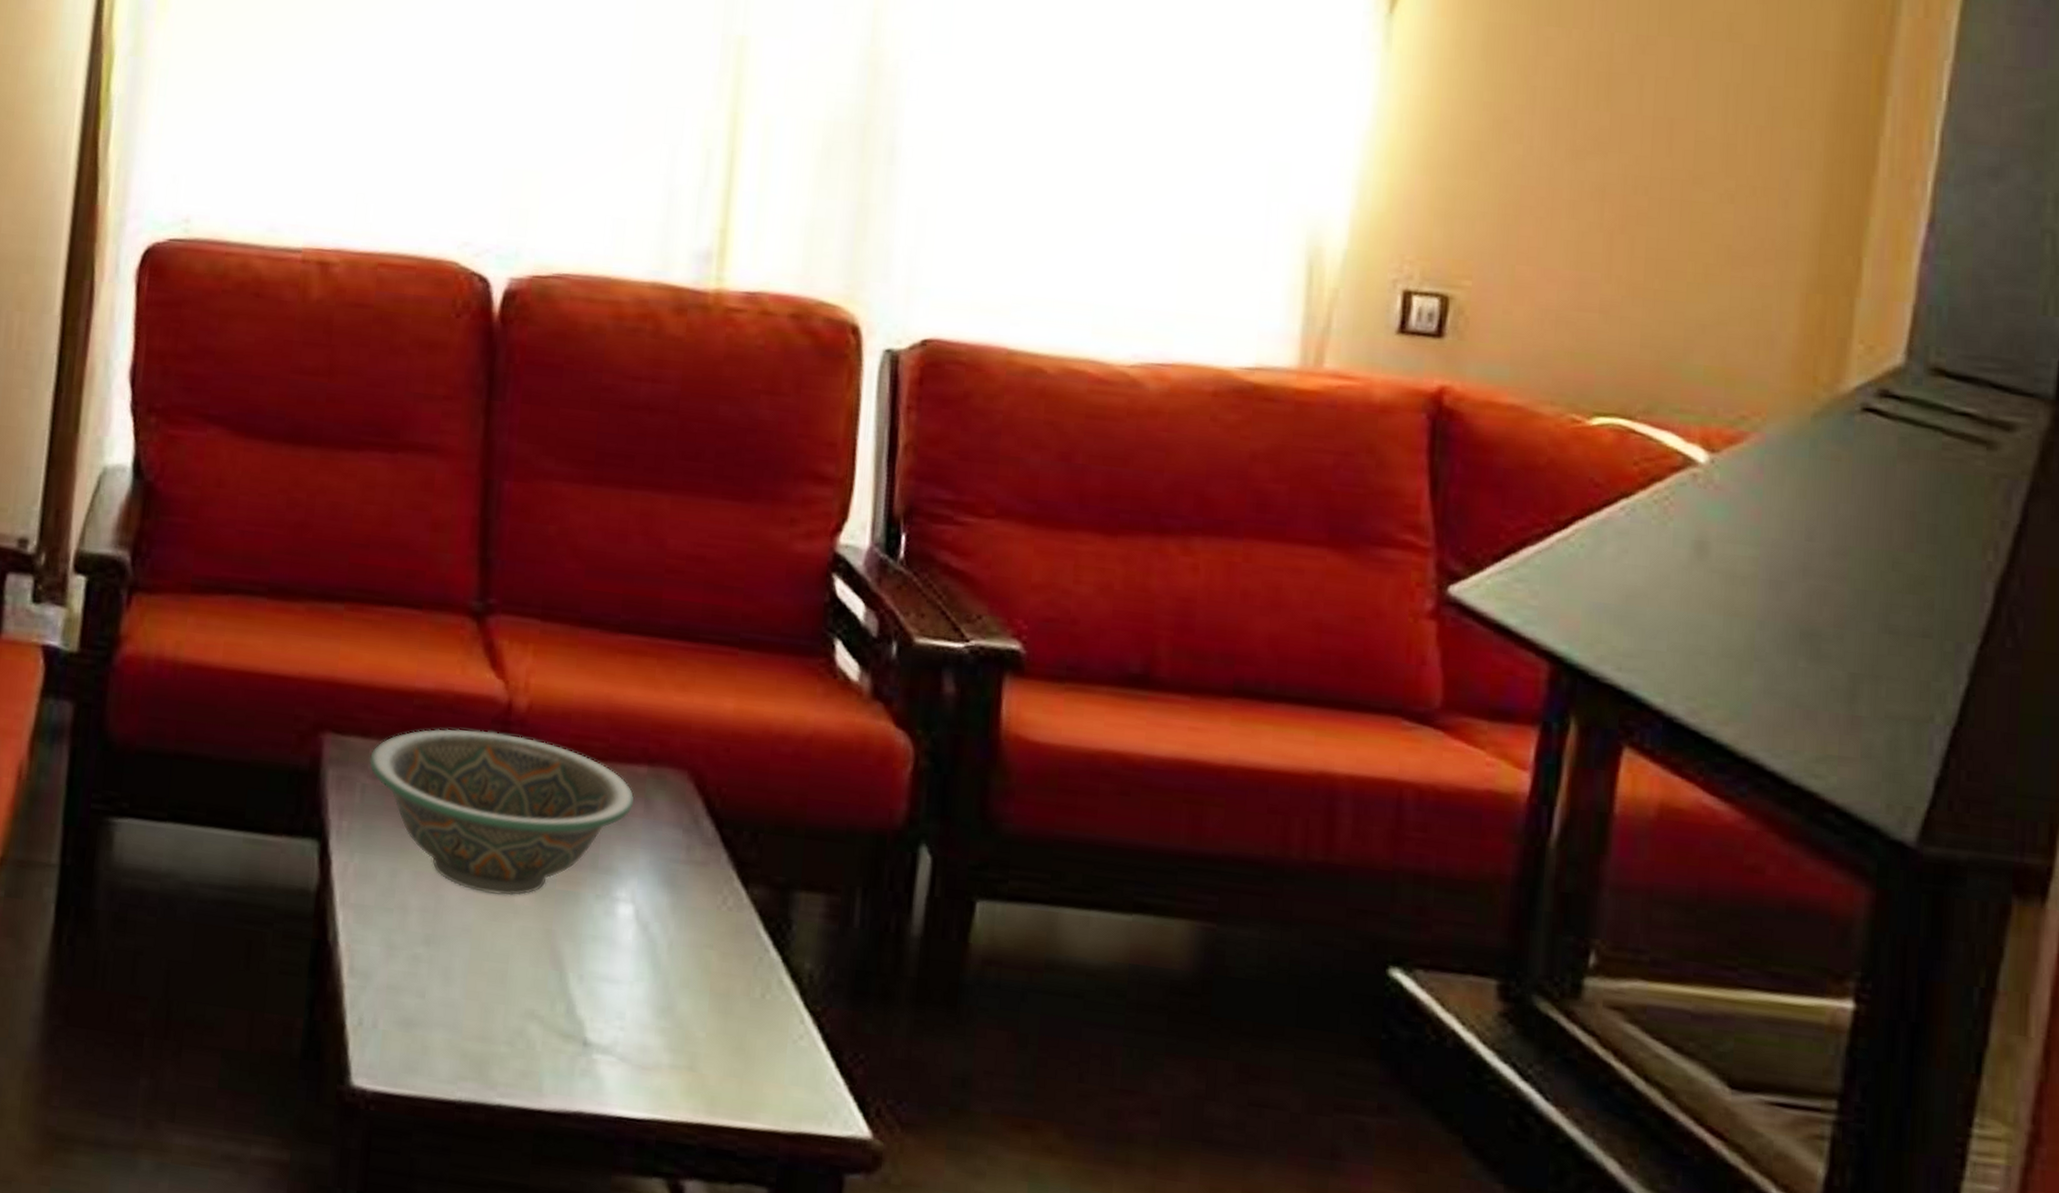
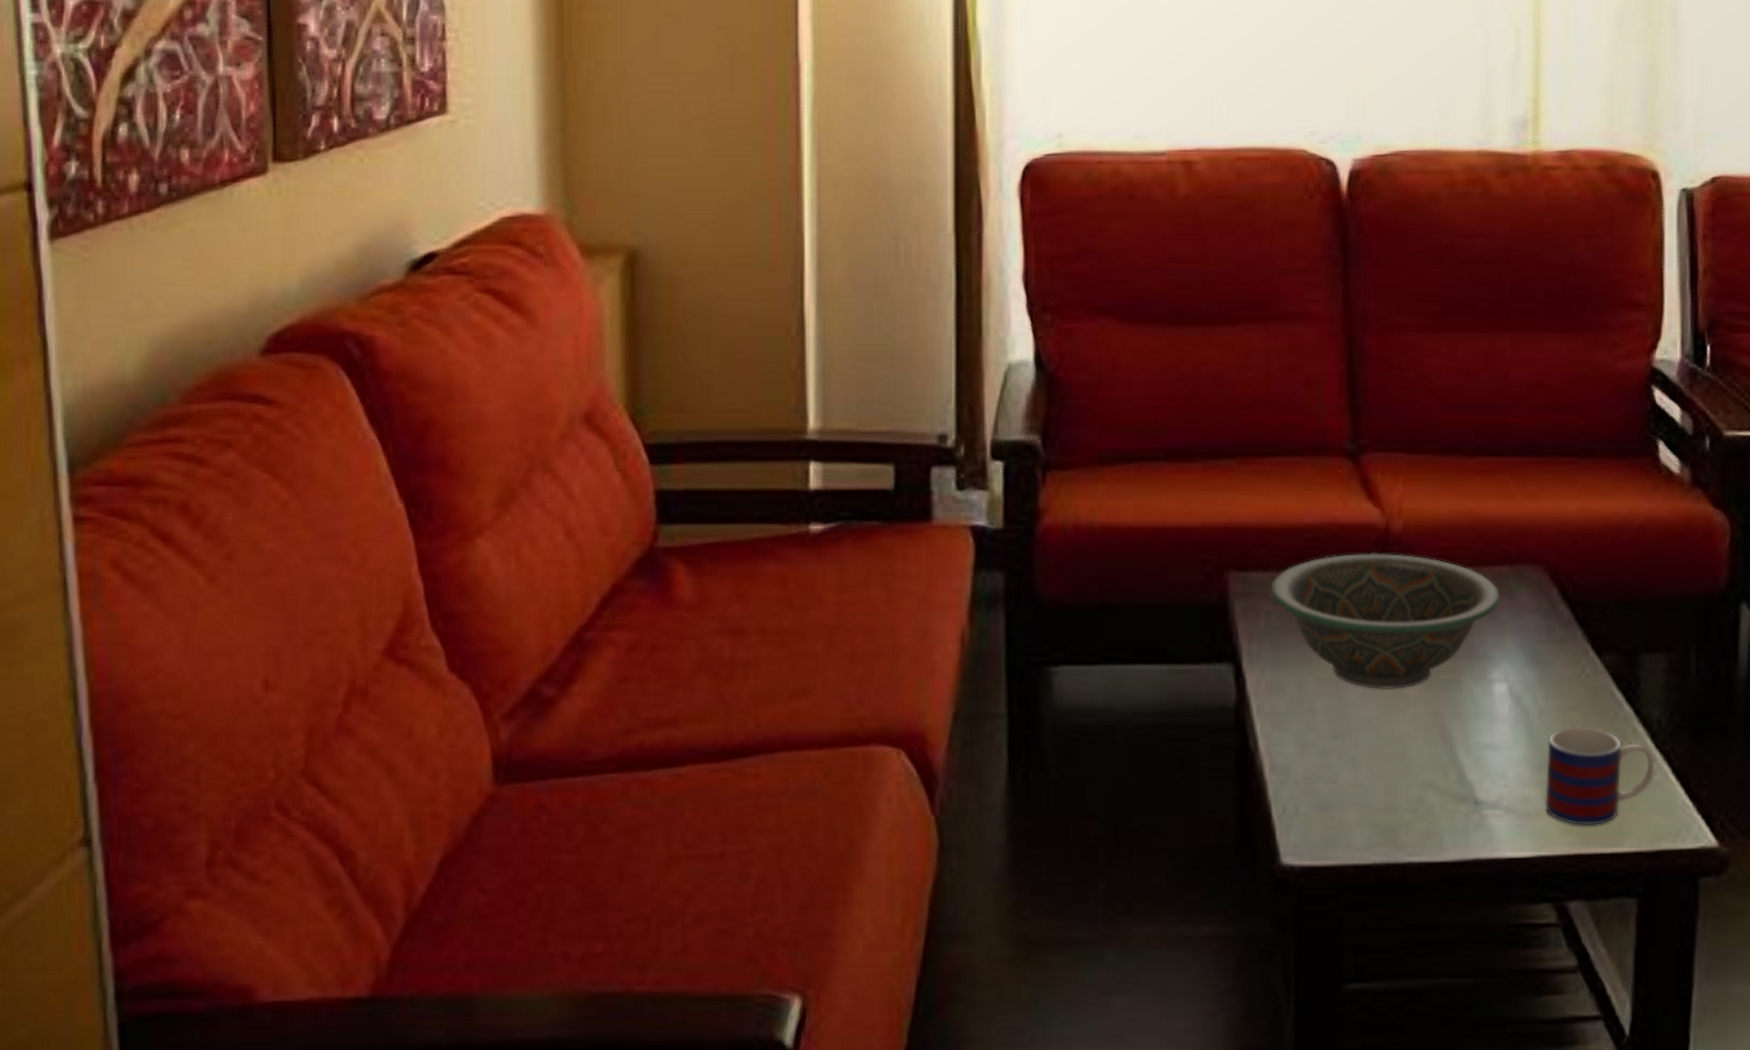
mug: none [666,967,802,1092] -> present [1545,727,1655,826]

